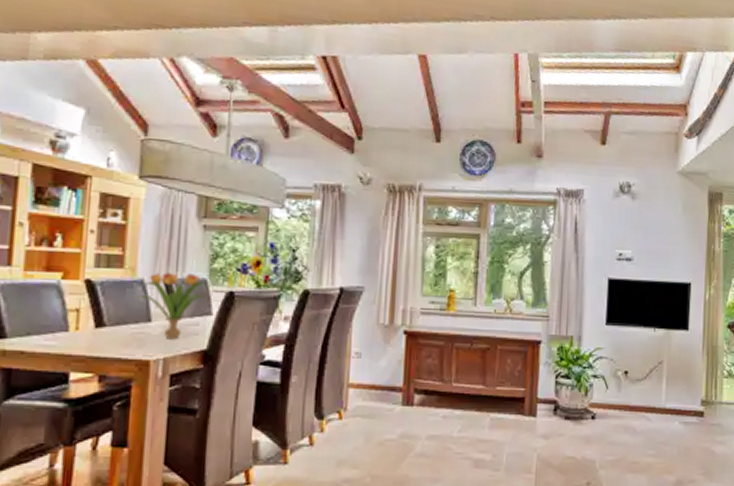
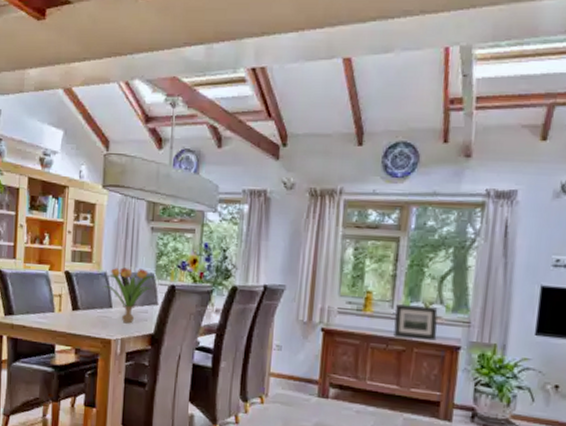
picture frame: none [478,302,519,336] -> present [394,304,438,341]

